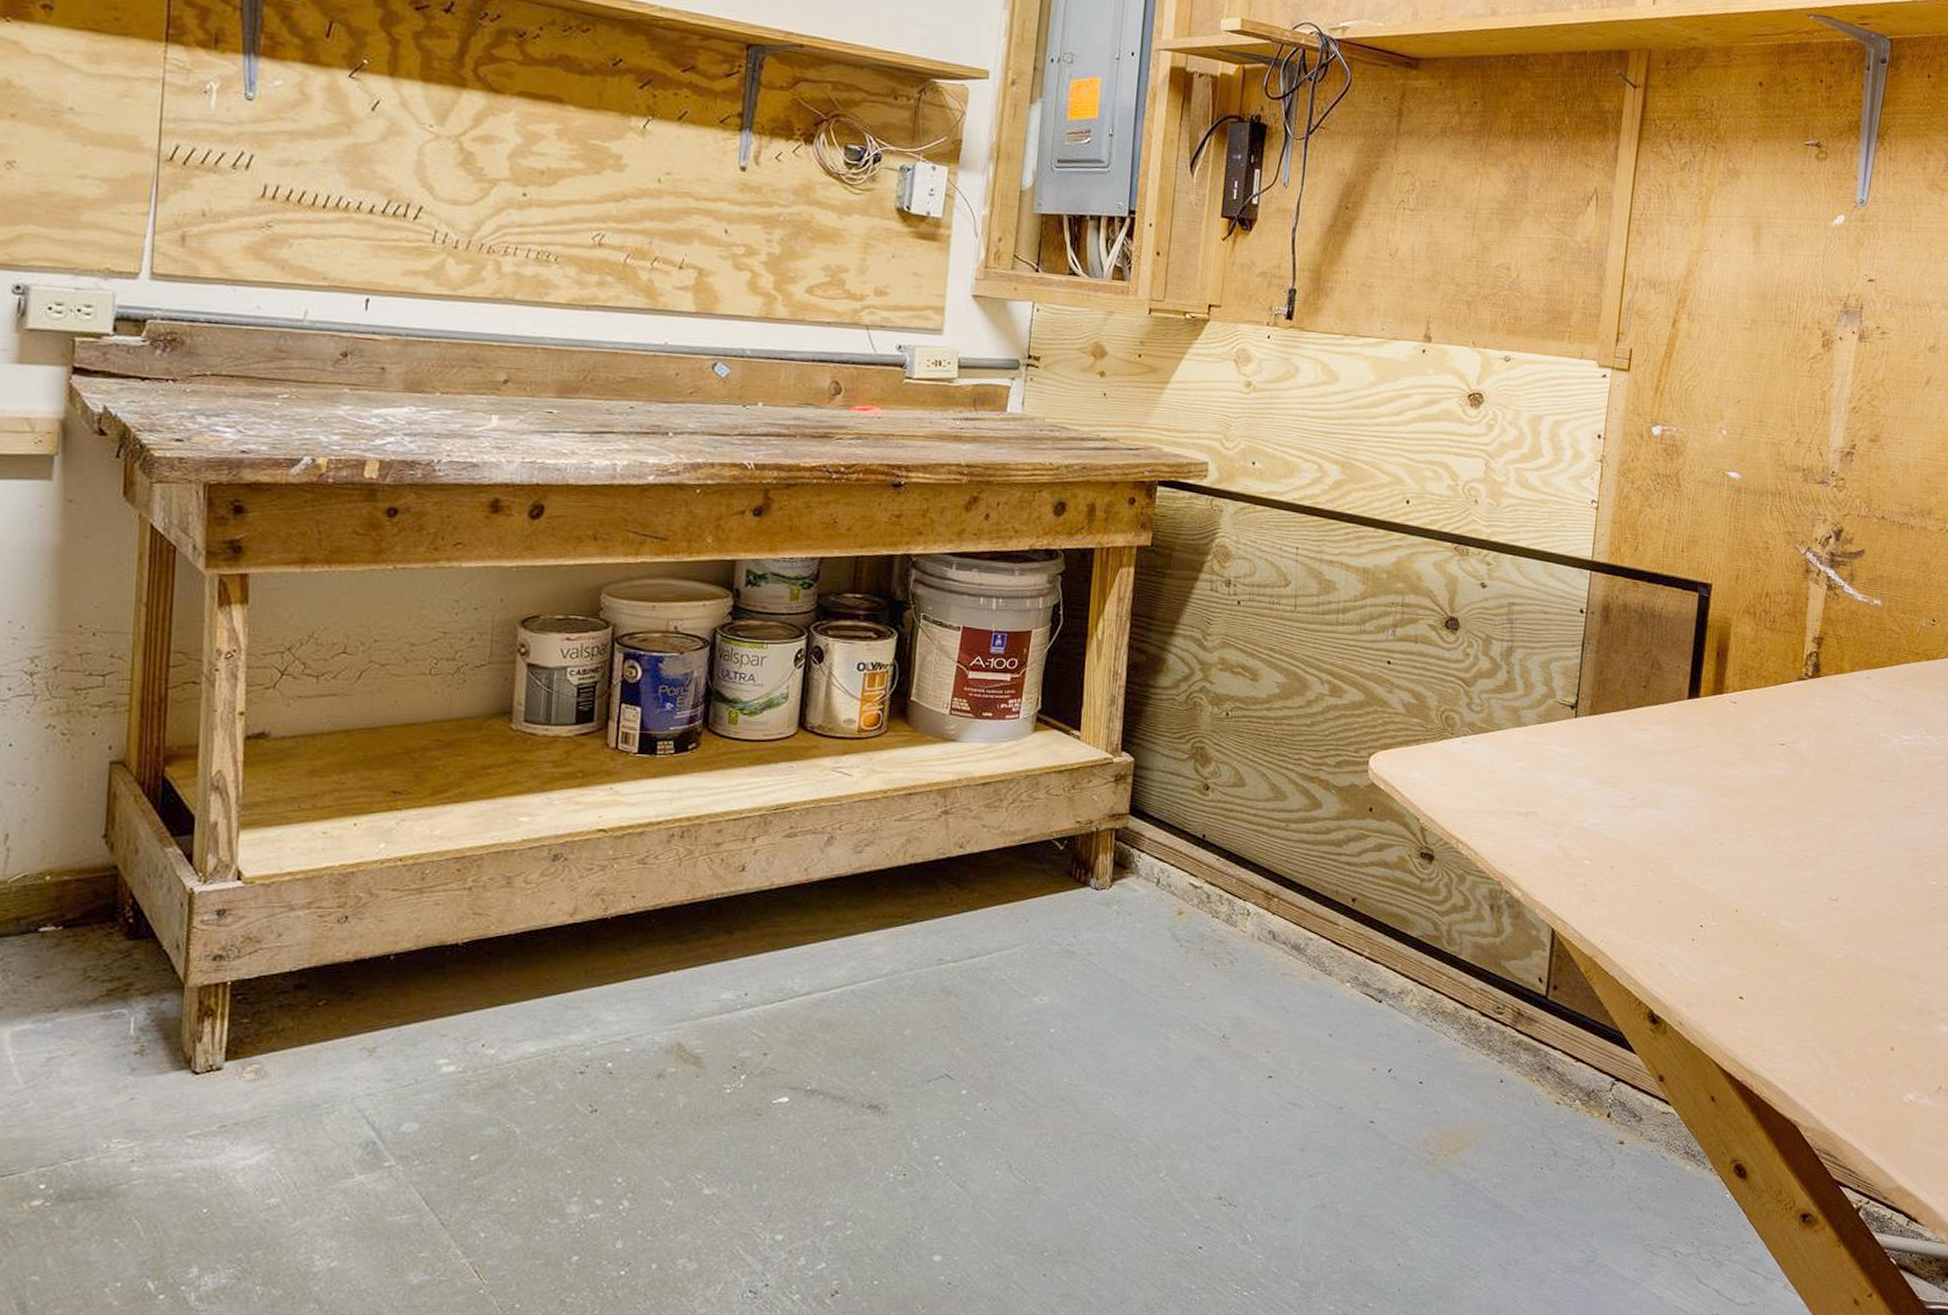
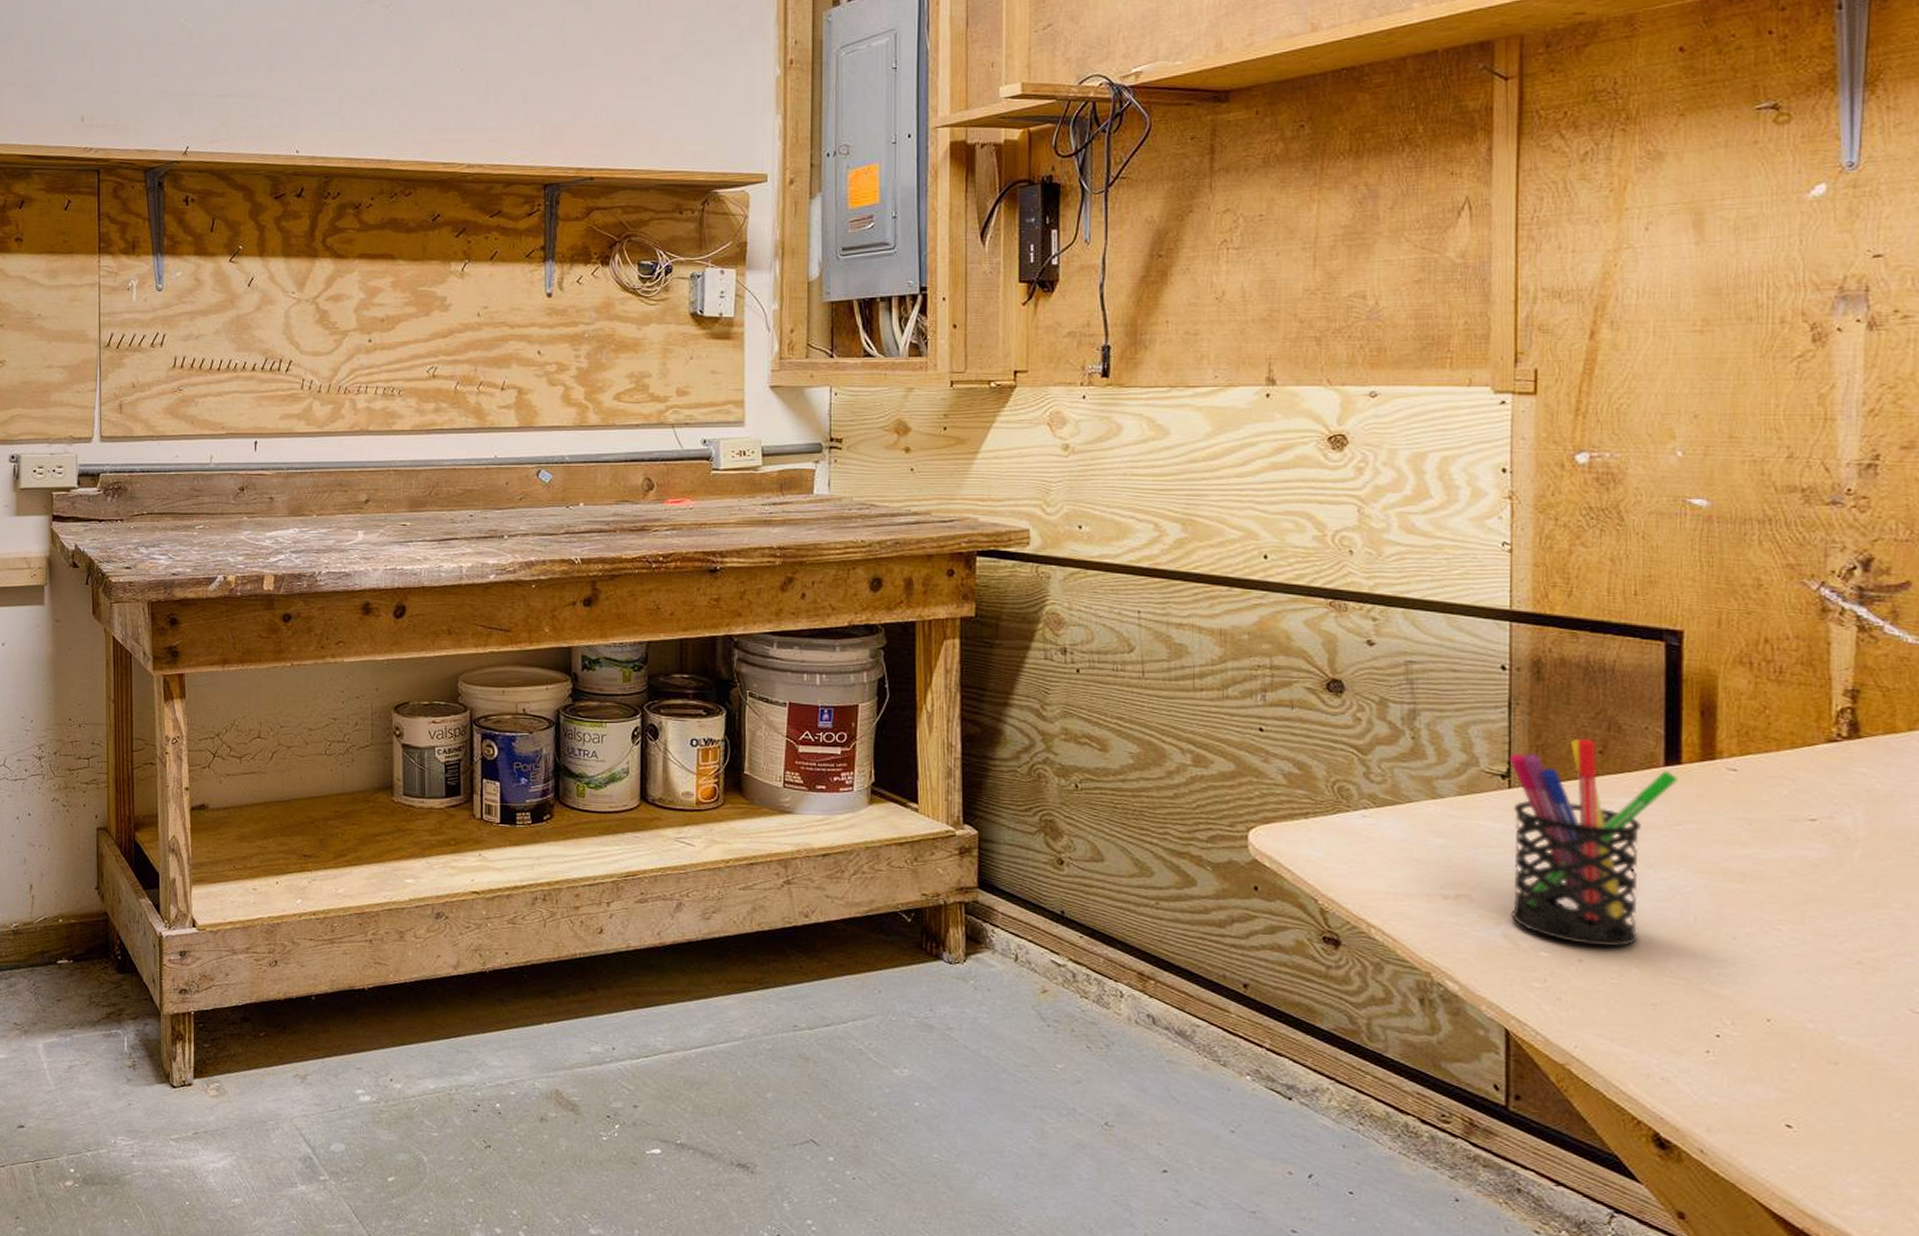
pen holder: none [1566,674,1696,854] -> present [1509,738,1678,948]

